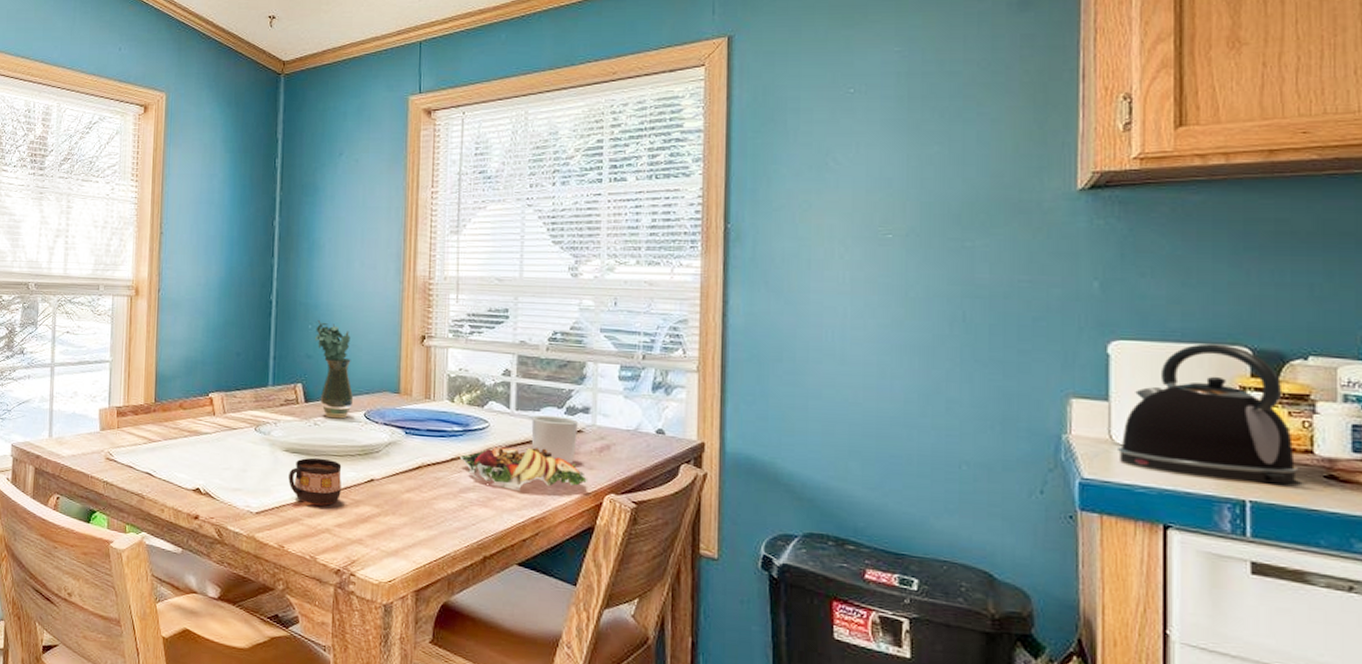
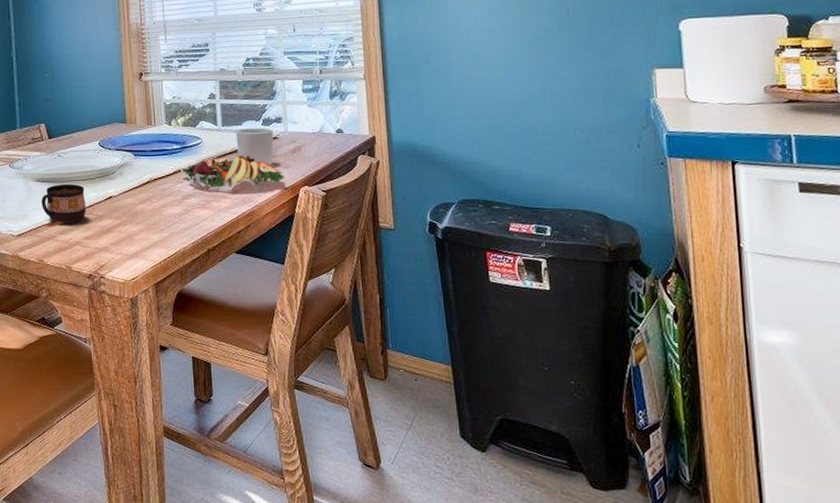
vase: present [315,320,354,419] -> none [51,69,89,150]
kettle: present [1118,343,1299,485] -> none [693,14,829,121]

